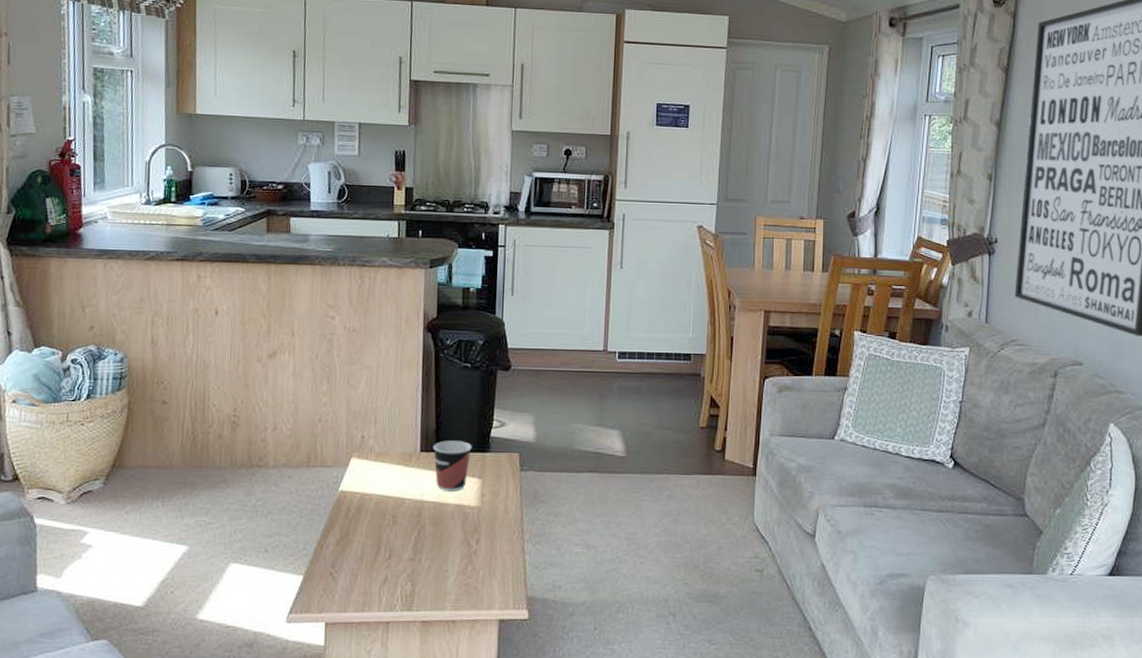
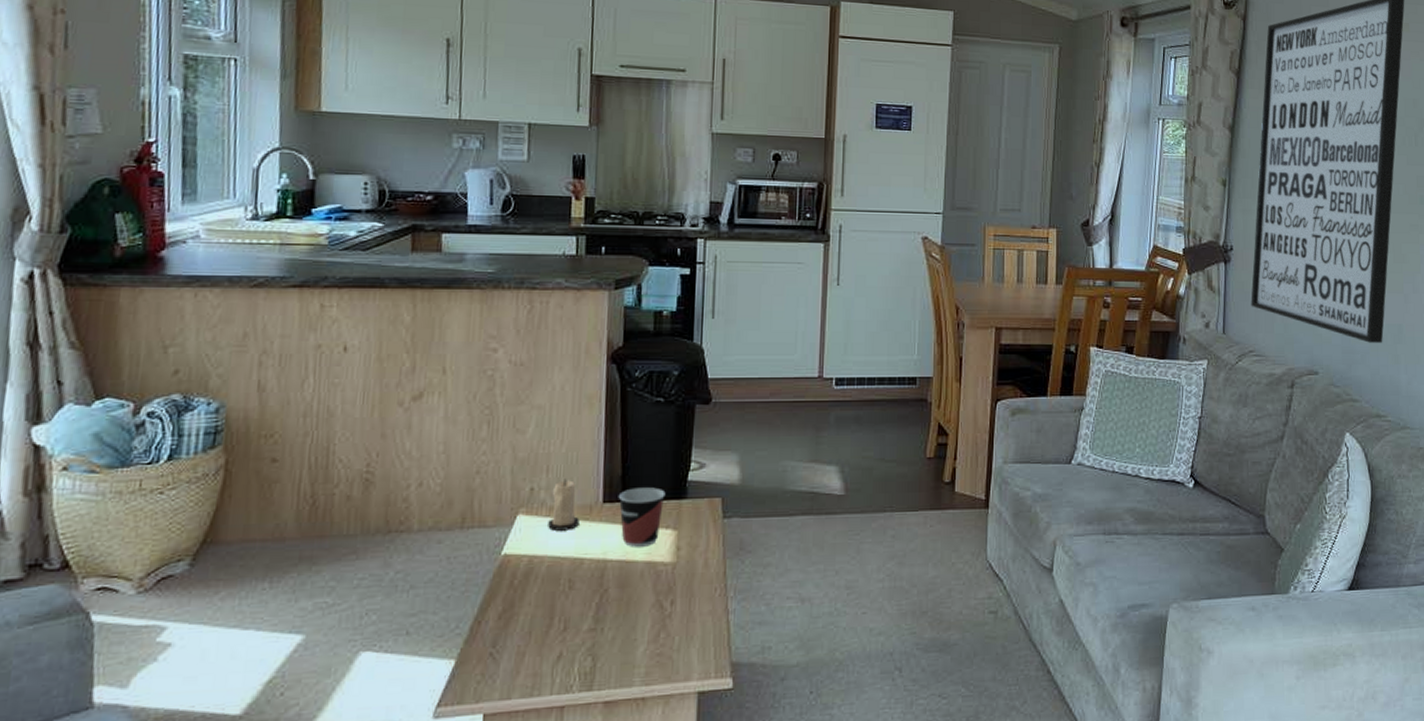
candle: none [376,429,401,474] -> present [548,479,579,531]

